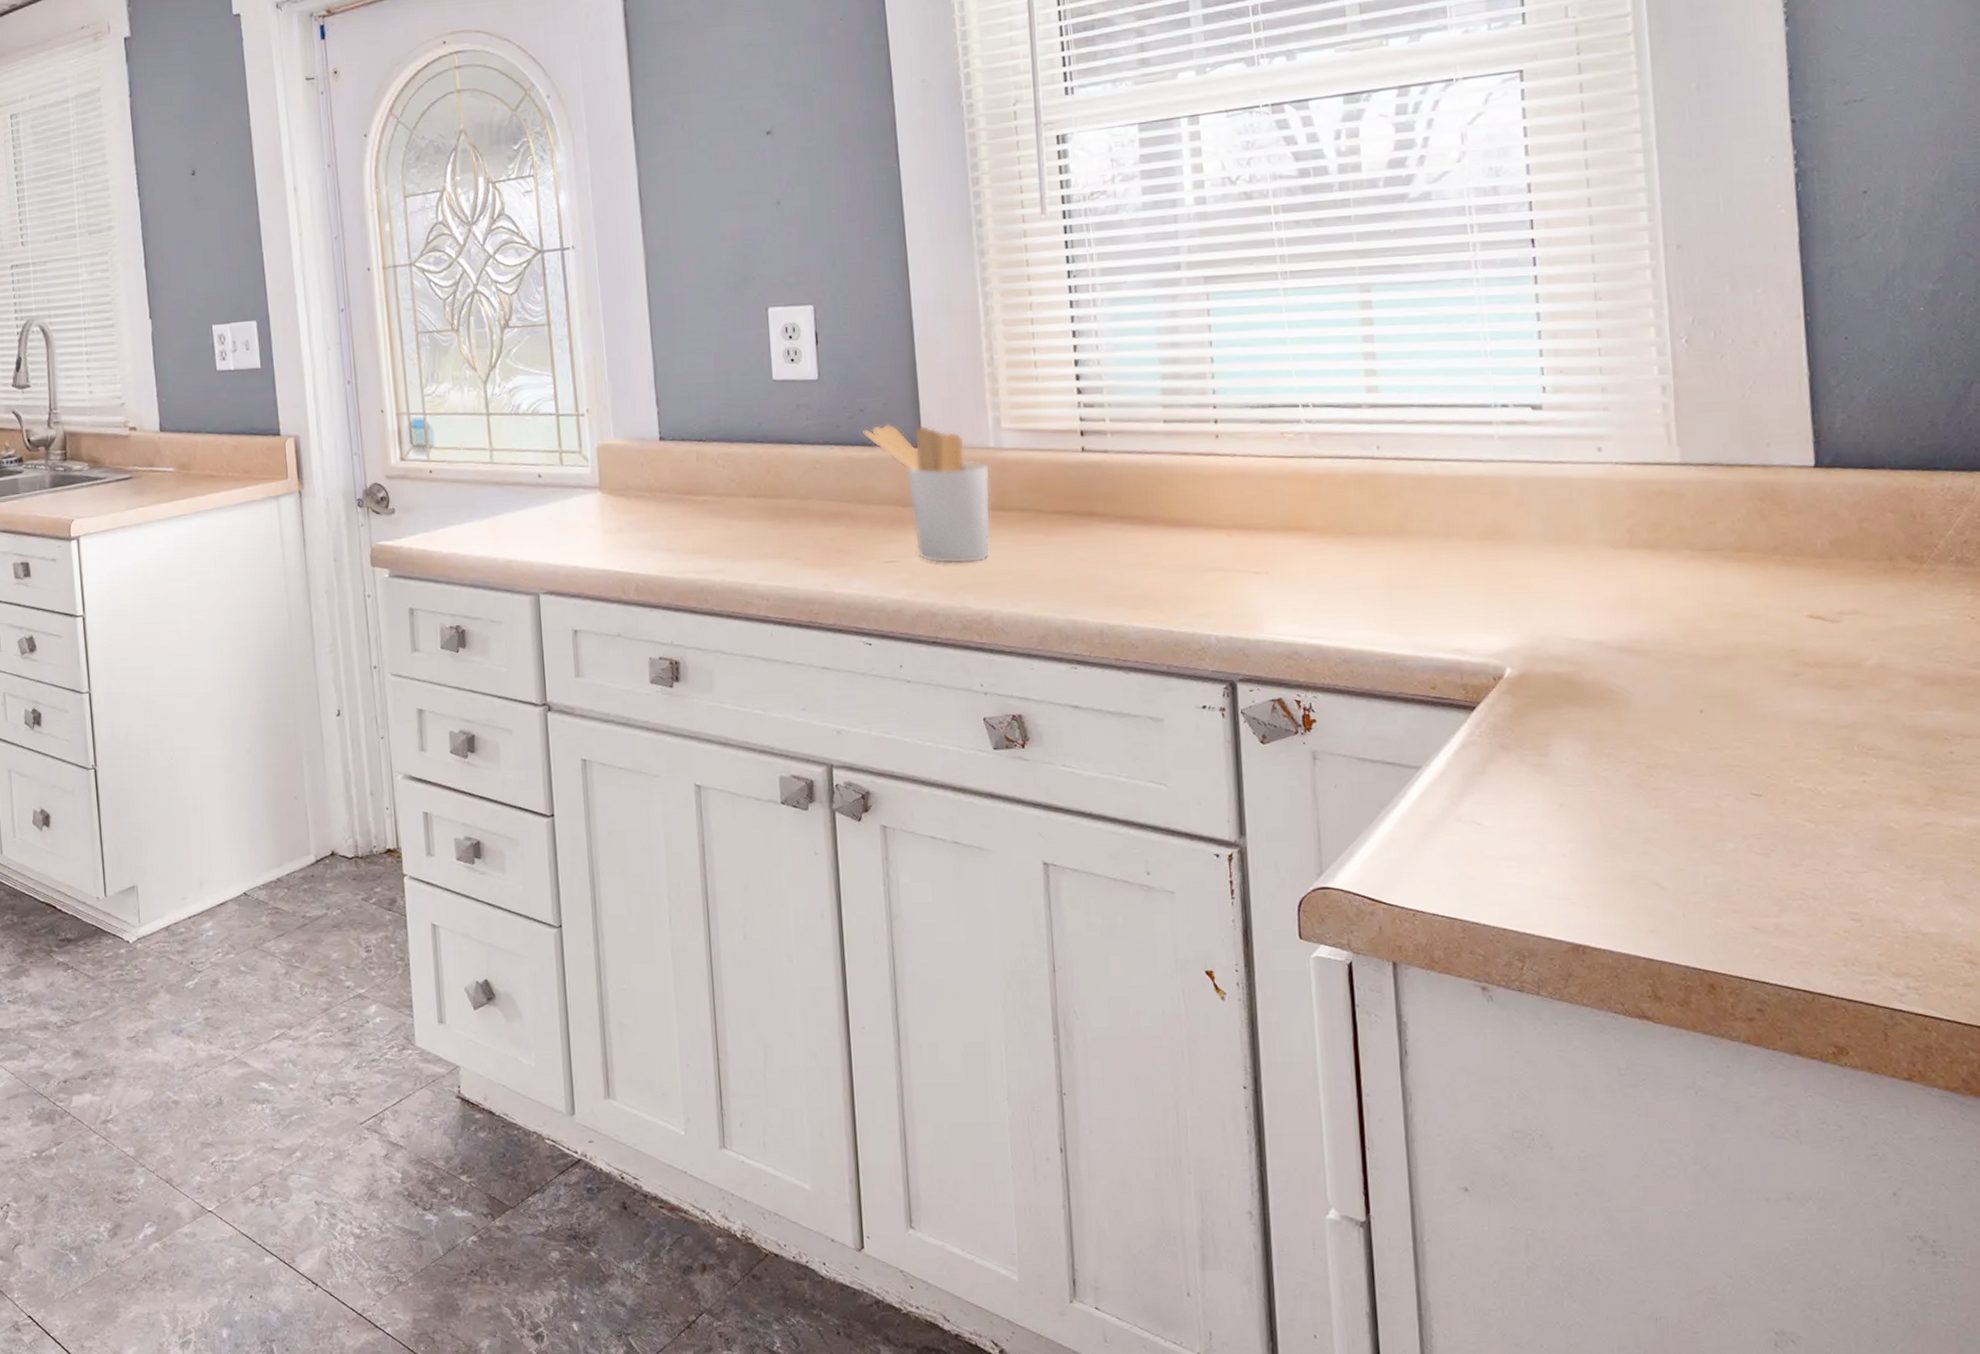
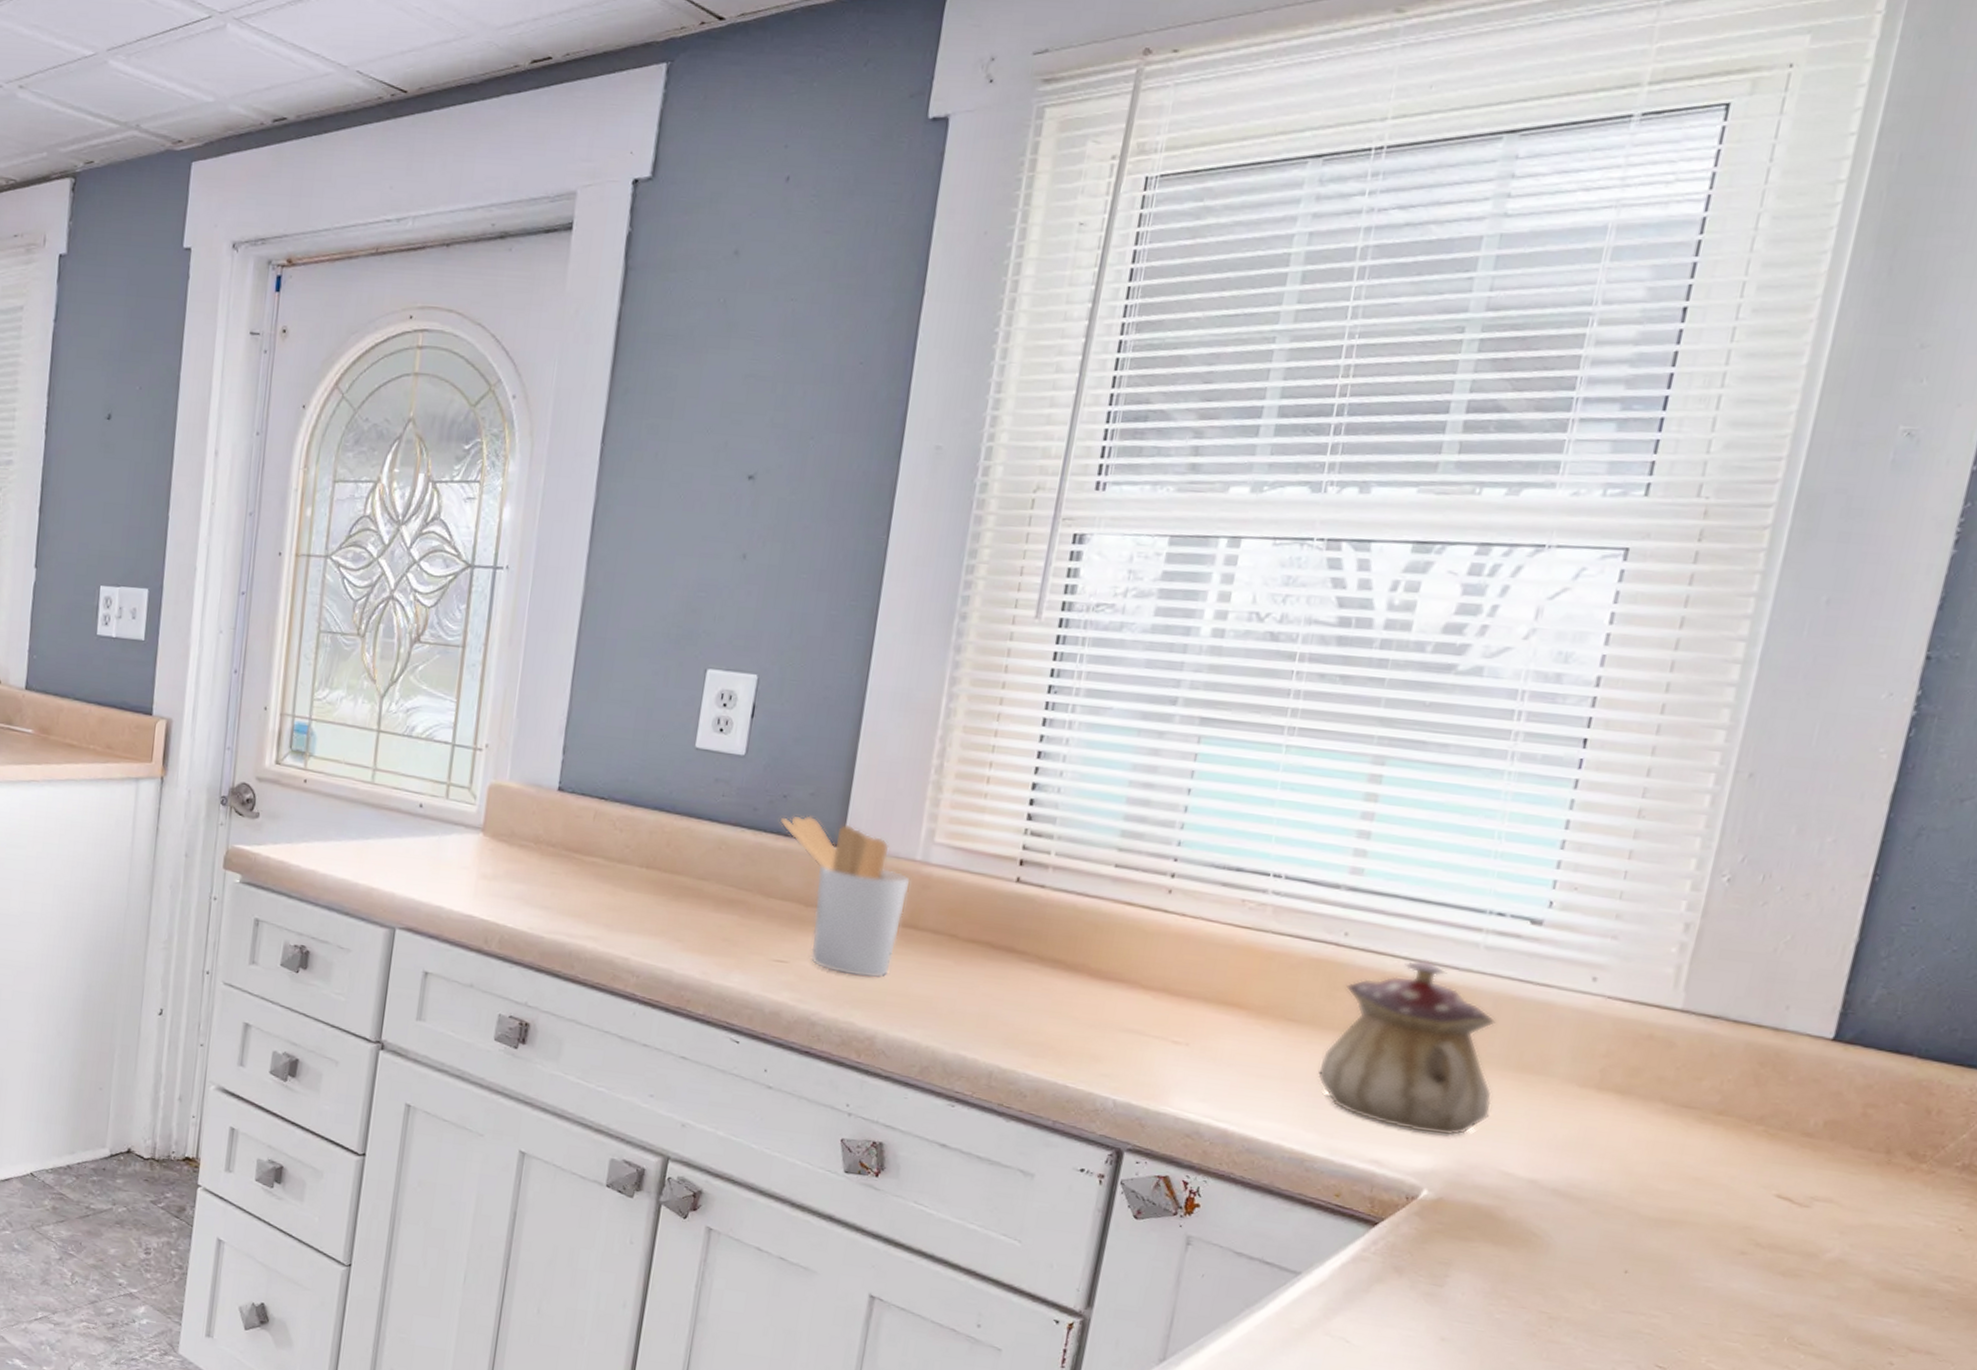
teapot: none [1386,457,1545,617] -> present [1317,959,1496,1136]

